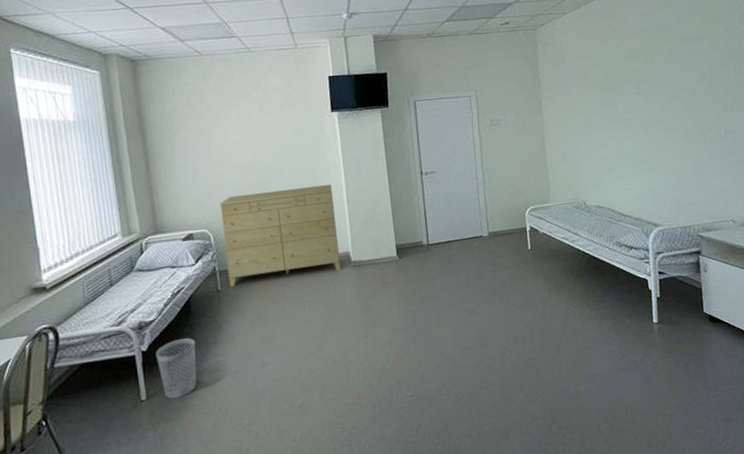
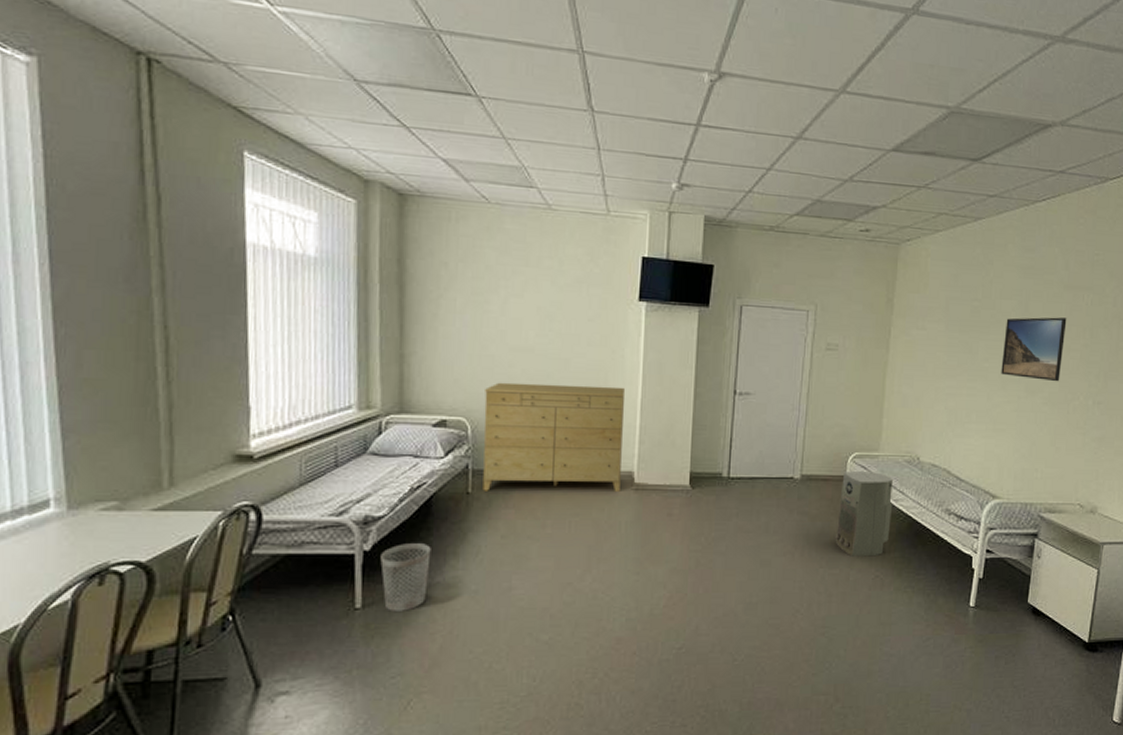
air purifier: none [524,220,573,296] -> present [835,471,893,557]
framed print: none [637,65,693,122] -> present [1001,317,1067,382]

